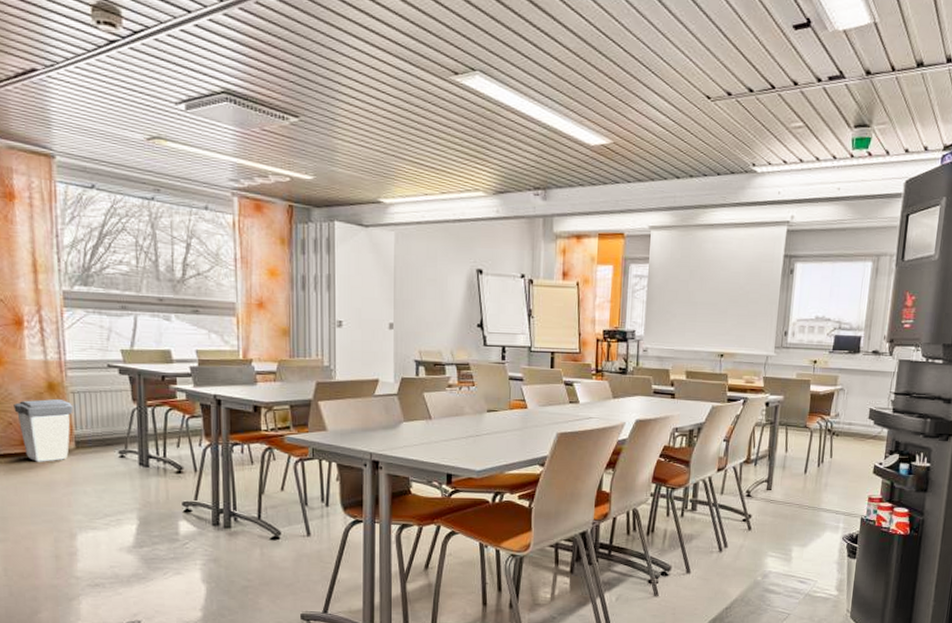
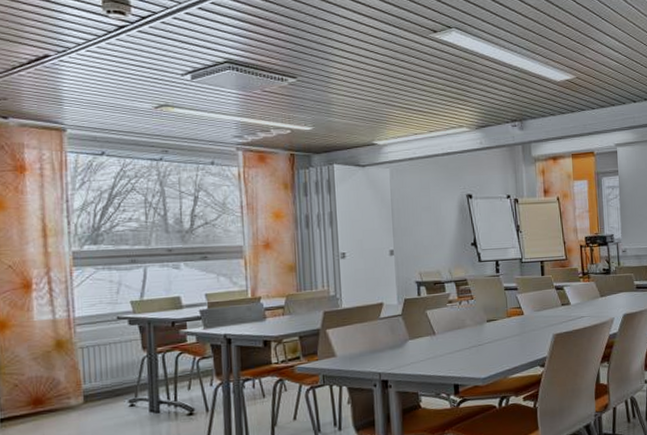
trash can: present [13,399,73,462] -> none [20,356,82,421]

